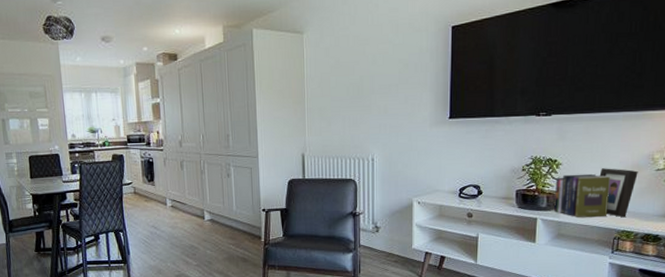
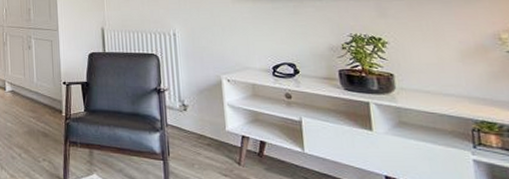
books: present [554,173,610,217] -> none [384,54,458,103]
picture frame: present [599,168,638,218] -> none [436,48,486,106]

